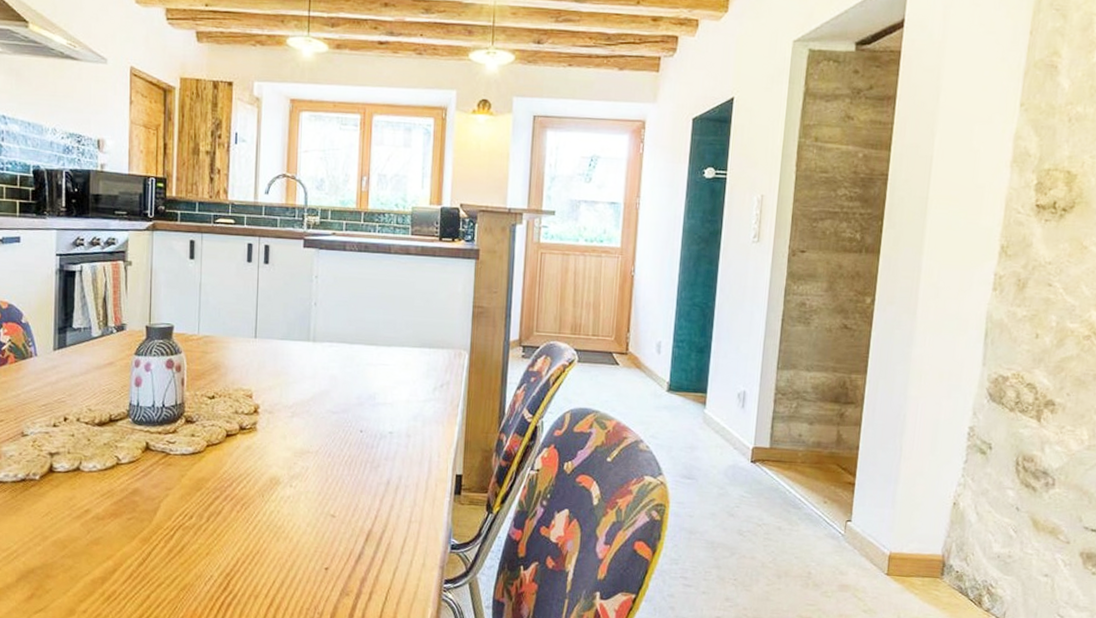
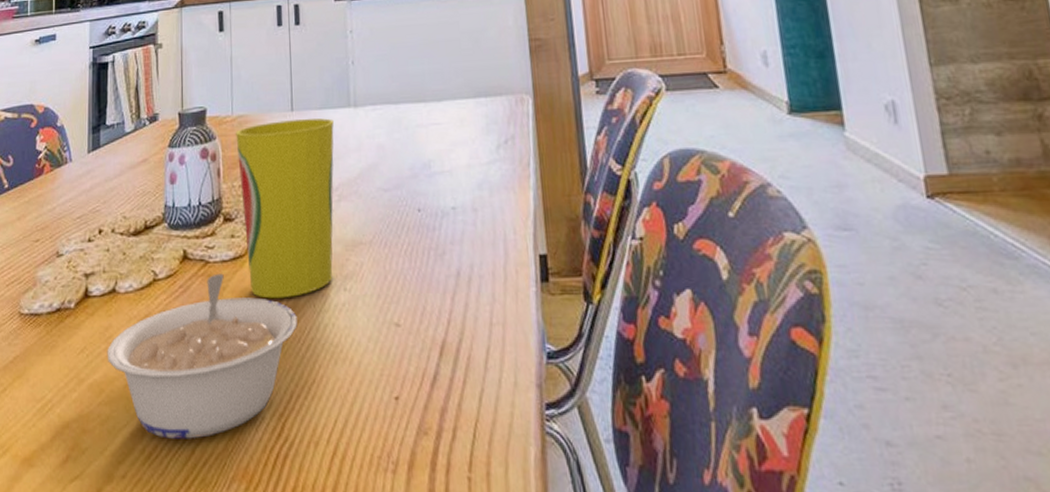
legume: none [70,464,247,588] -> present [107,273,298,439]
cup: none [201,345,293,488] -> present [236,118,334,299]

